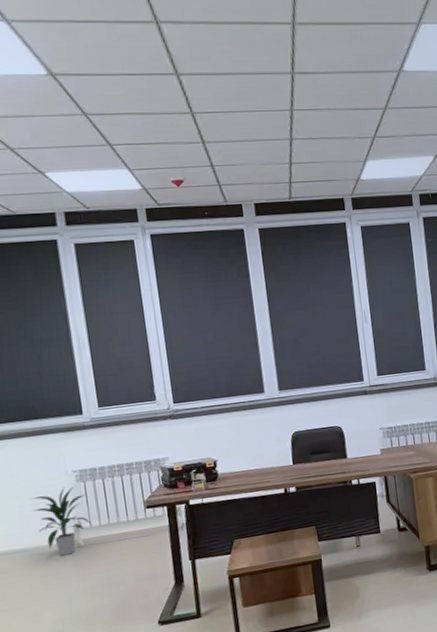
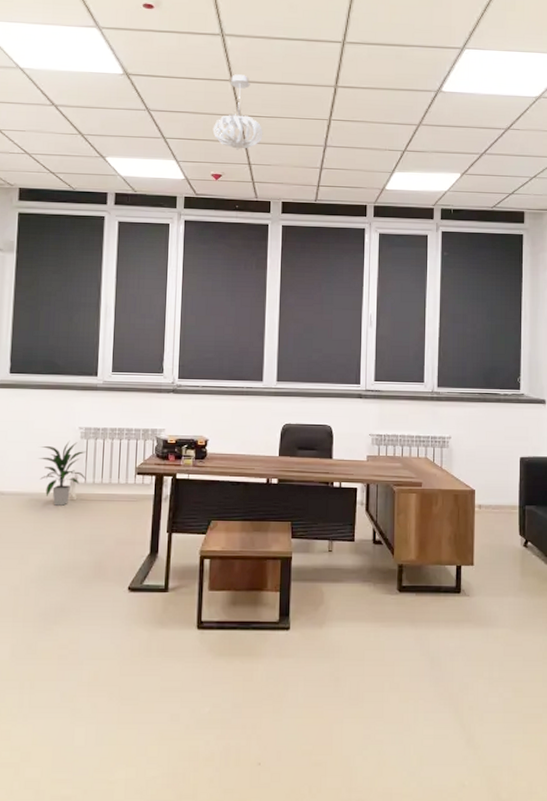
pendant light: none [164,66,222,152] -> present [213,74,263,150]

